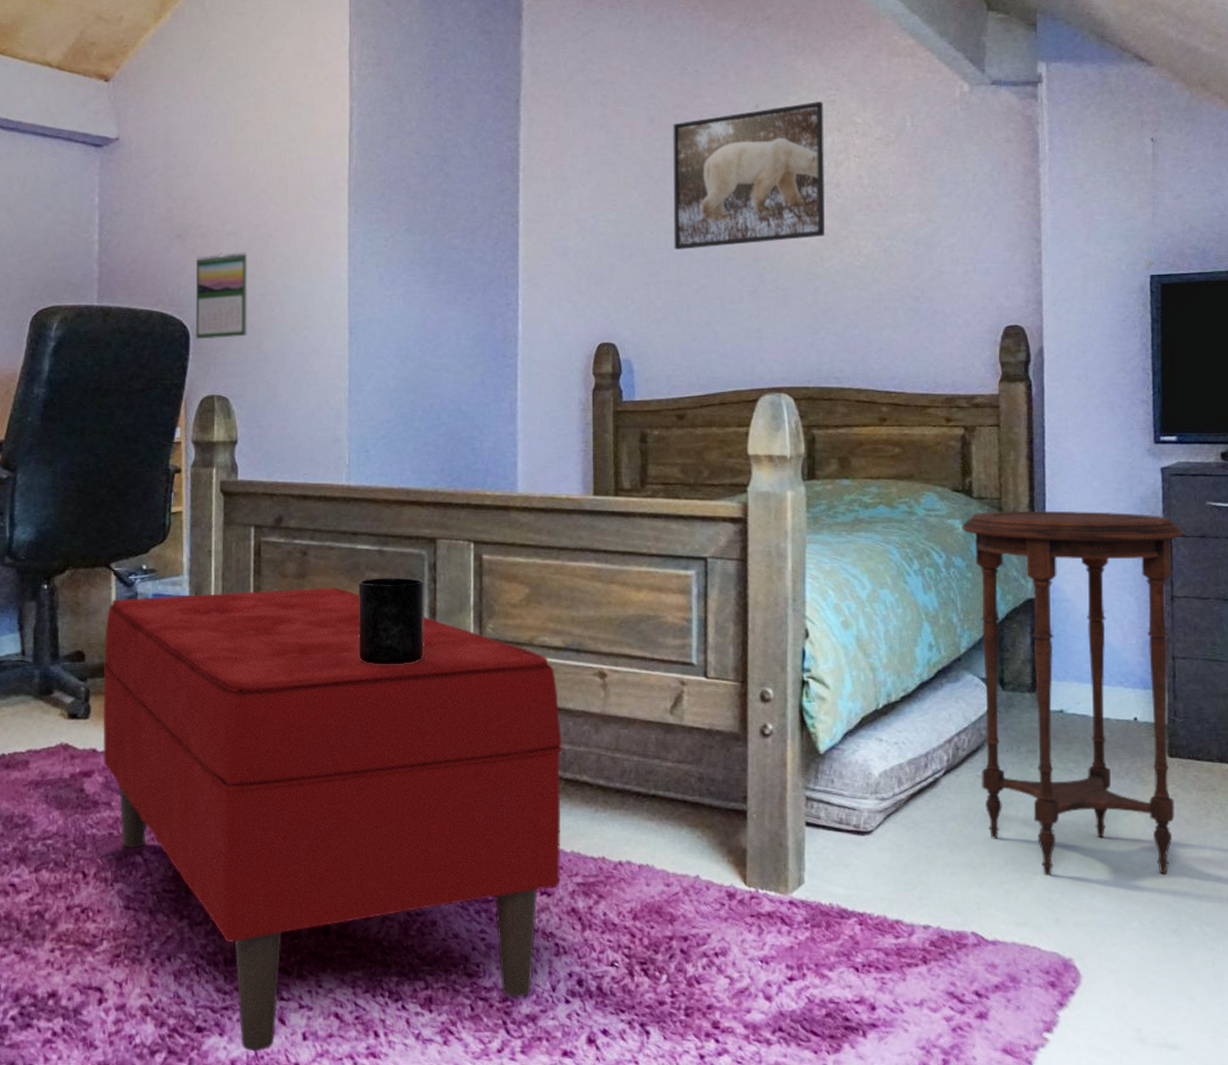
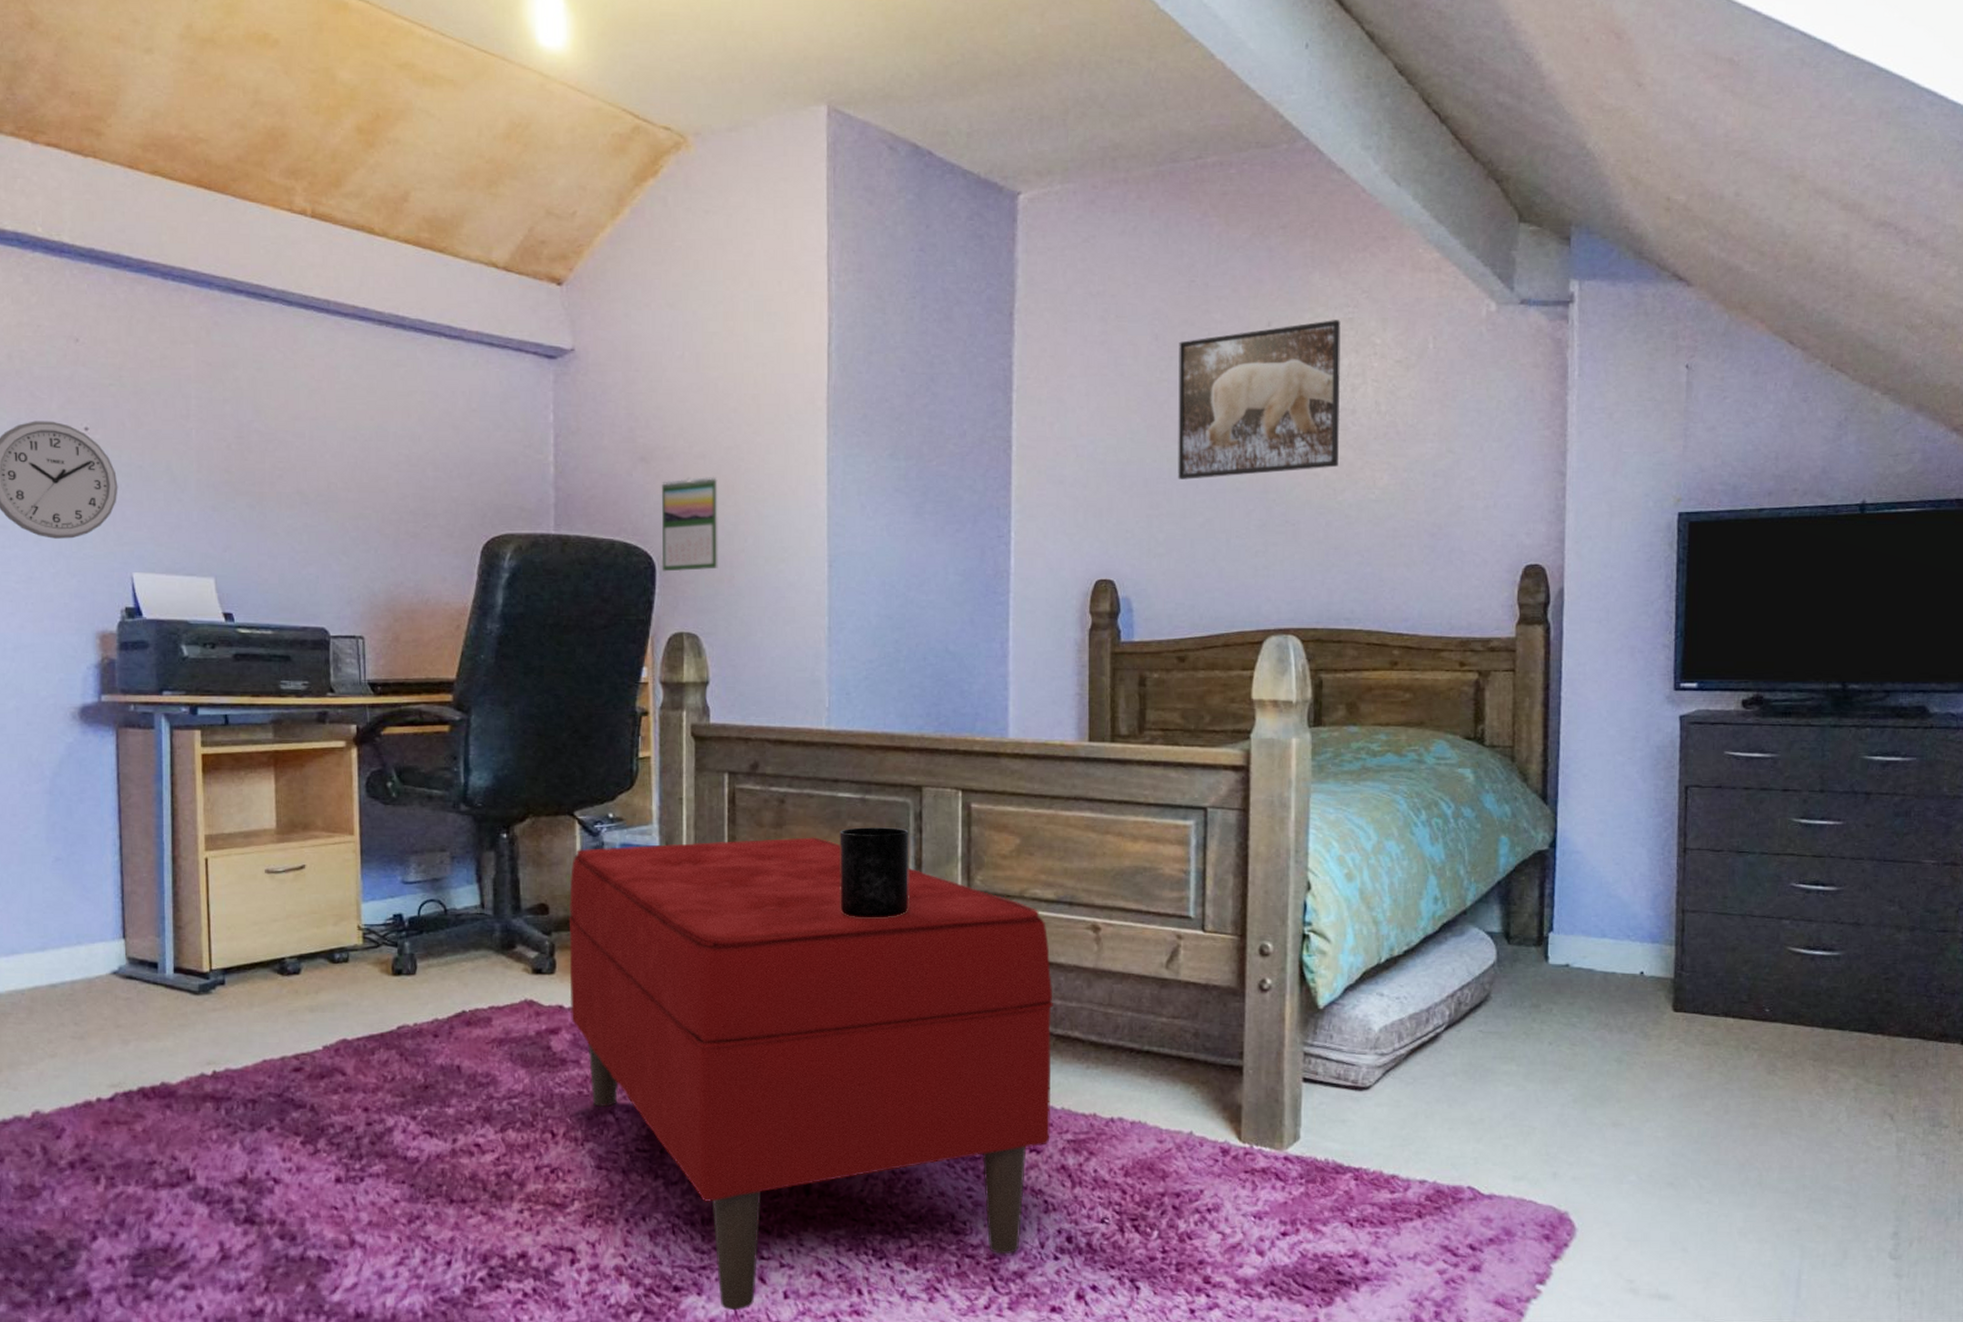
side table: present [961,510,1184,877] -> none [1472,759,1700,1131]

